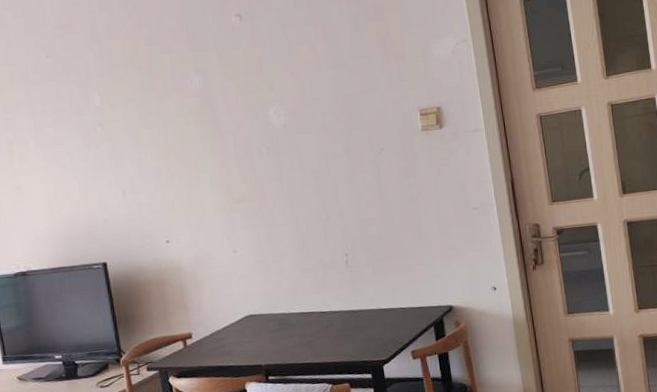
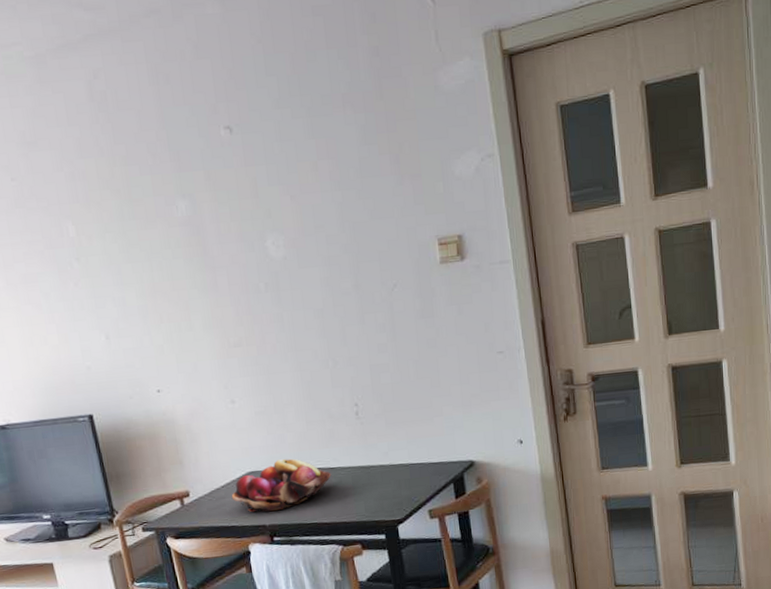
fruit basket: none [230,303,323,353] -> present [231,458,332,513]

